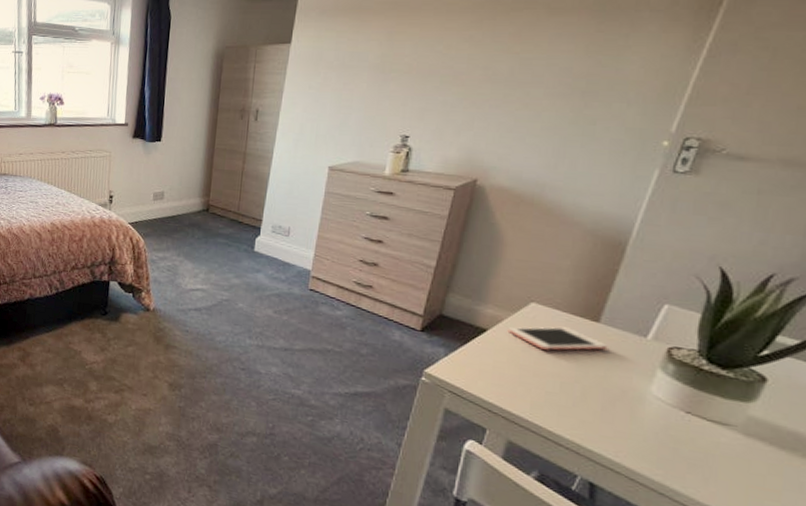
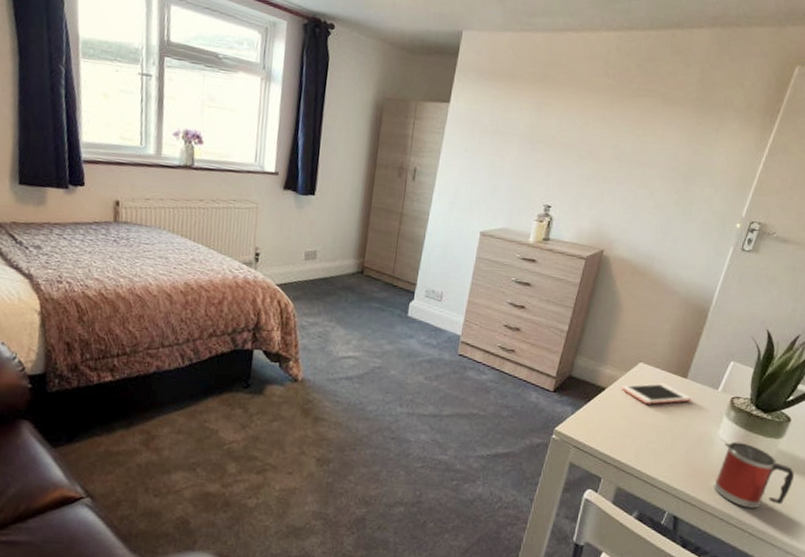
mug: none [647,401,777,487] -> present [714,441,794,509]

